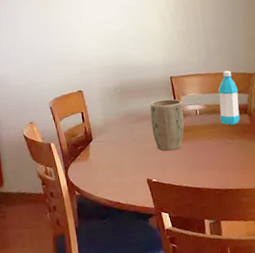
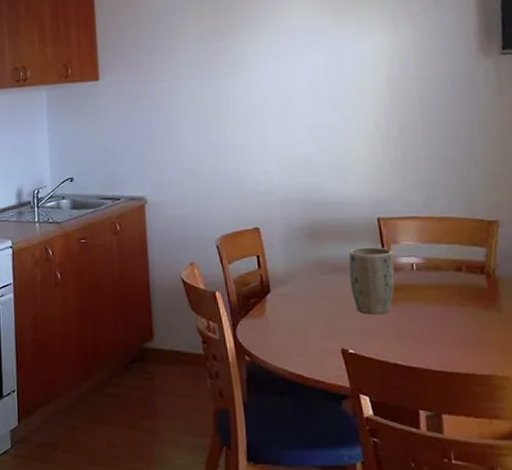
water bottle: present [218,70,240,125] -> none [444,215,474,287]

